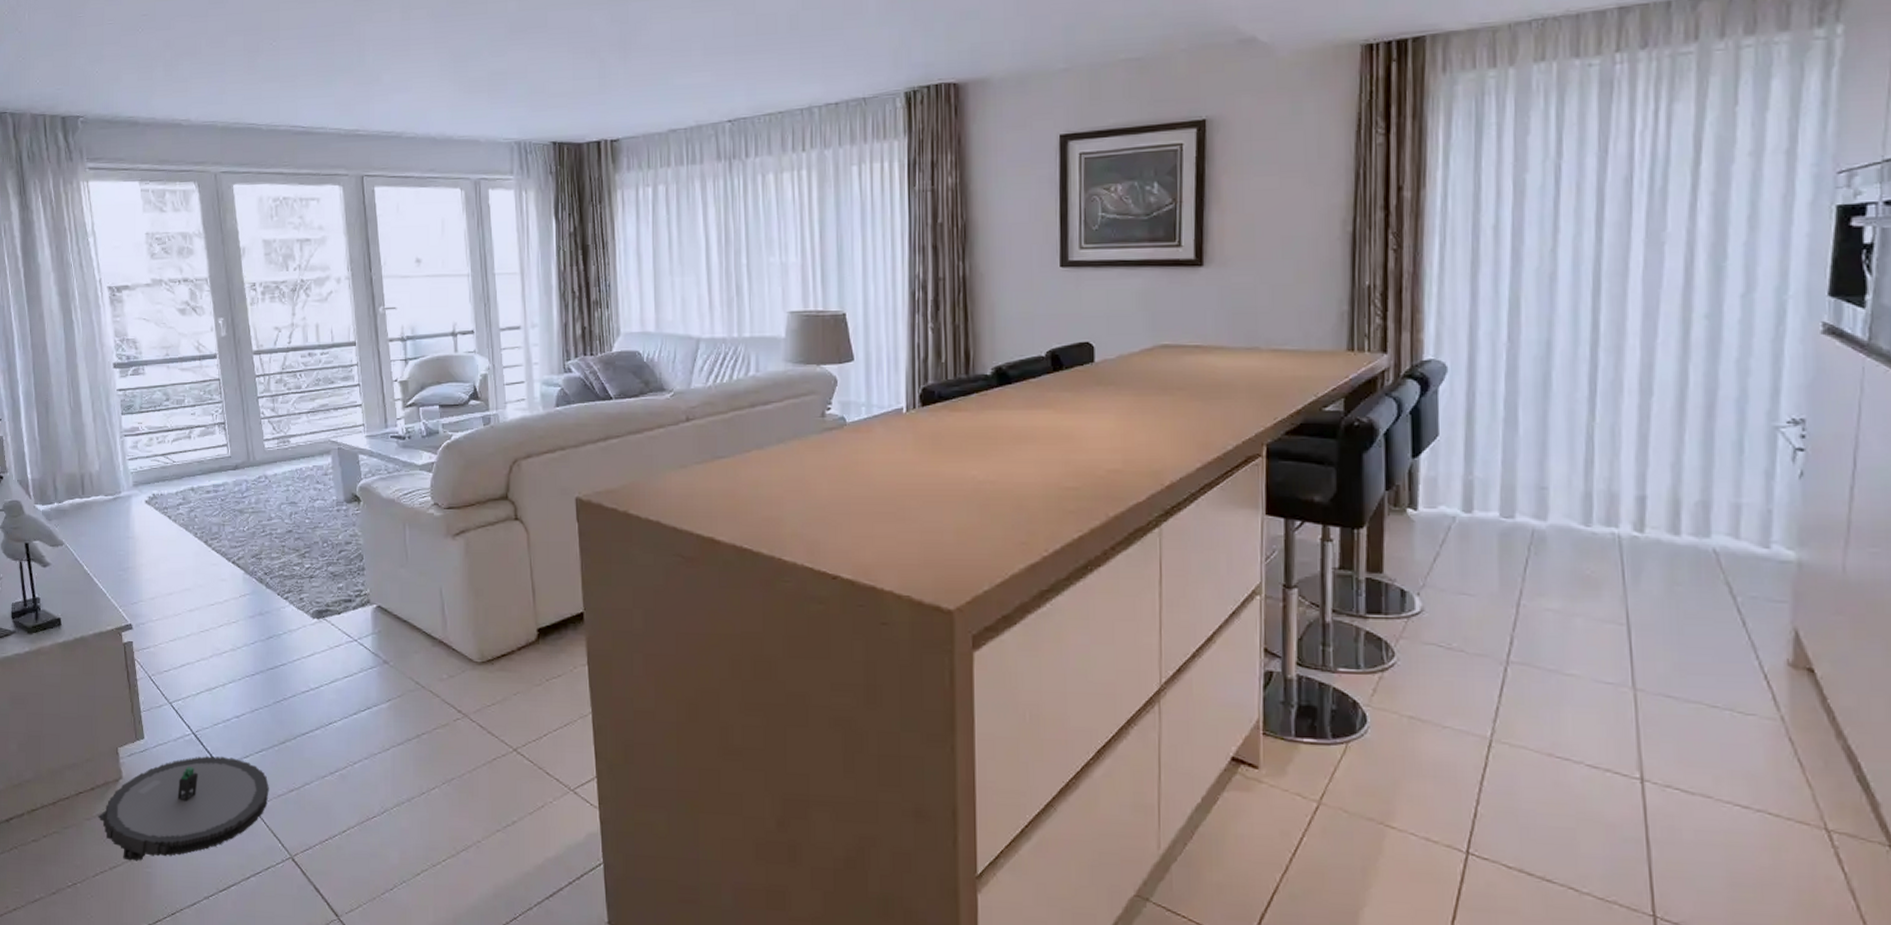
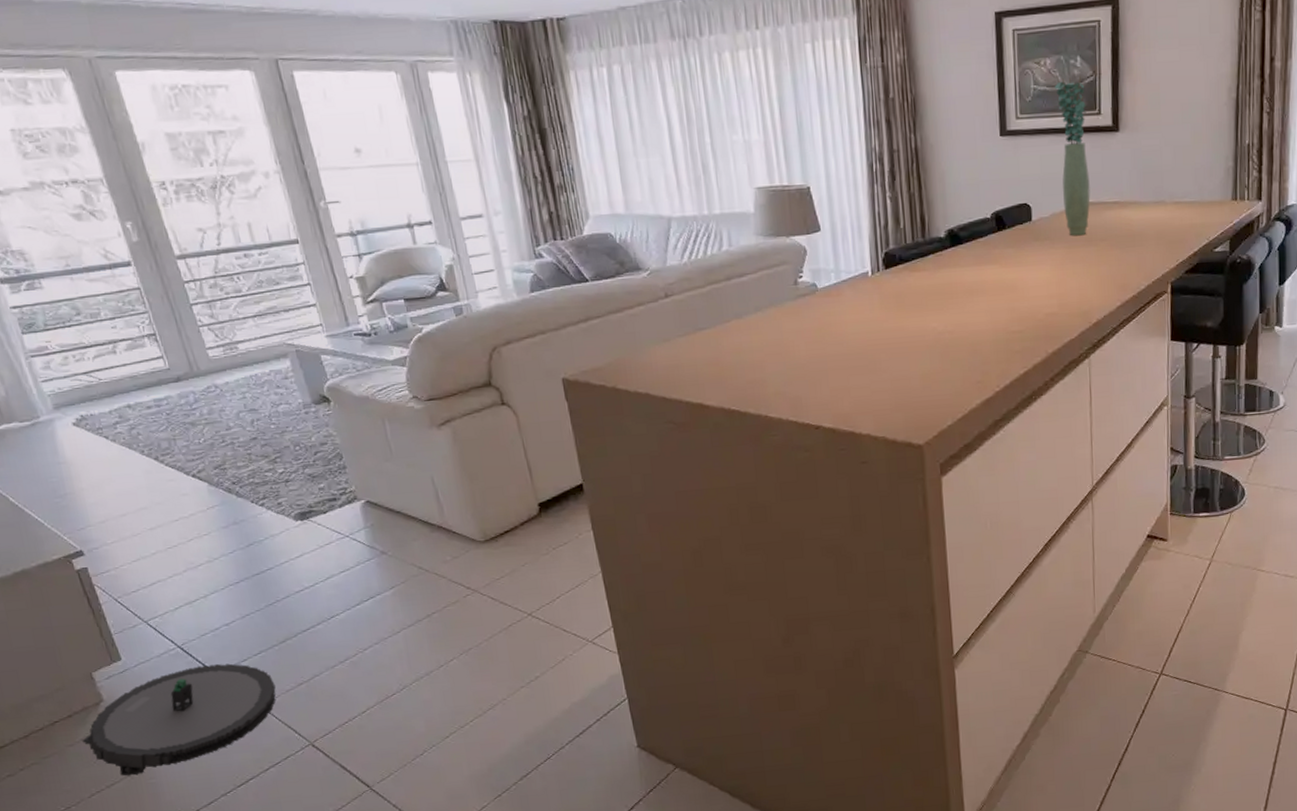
vase: none [1126,202,1166,383] -> present [1054,75,1091,237]

